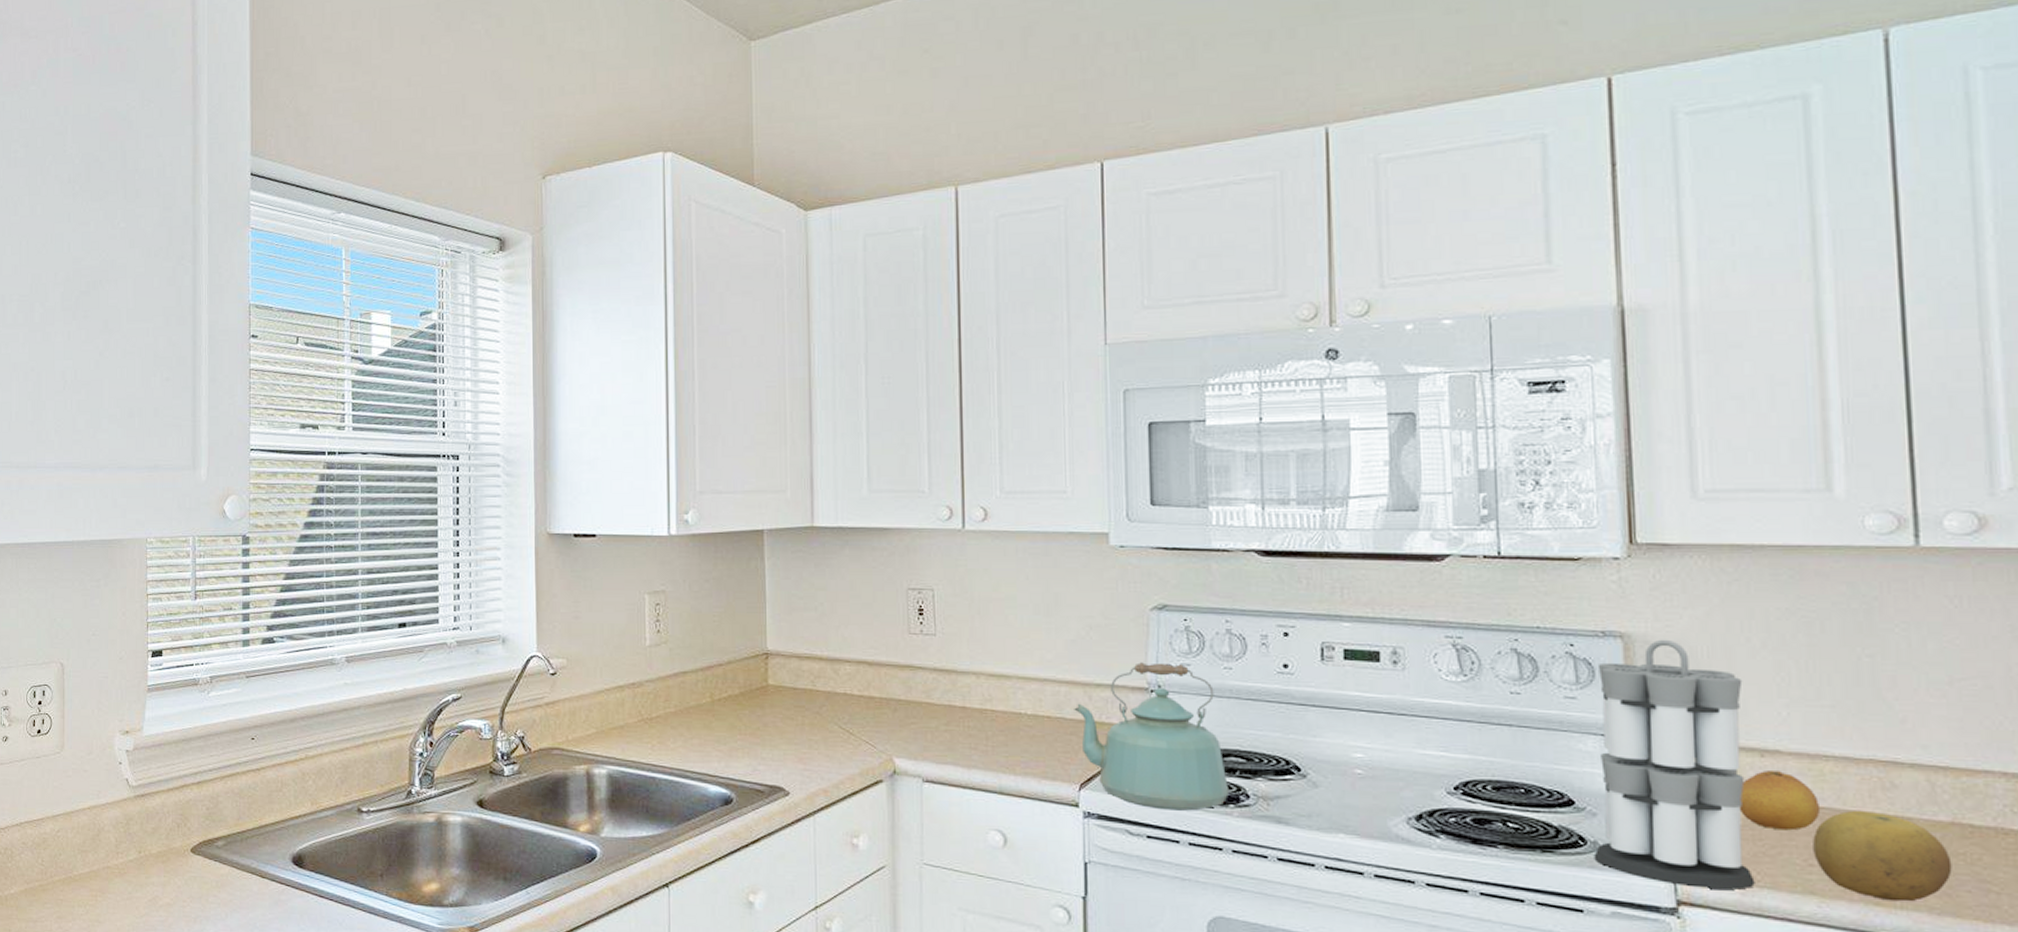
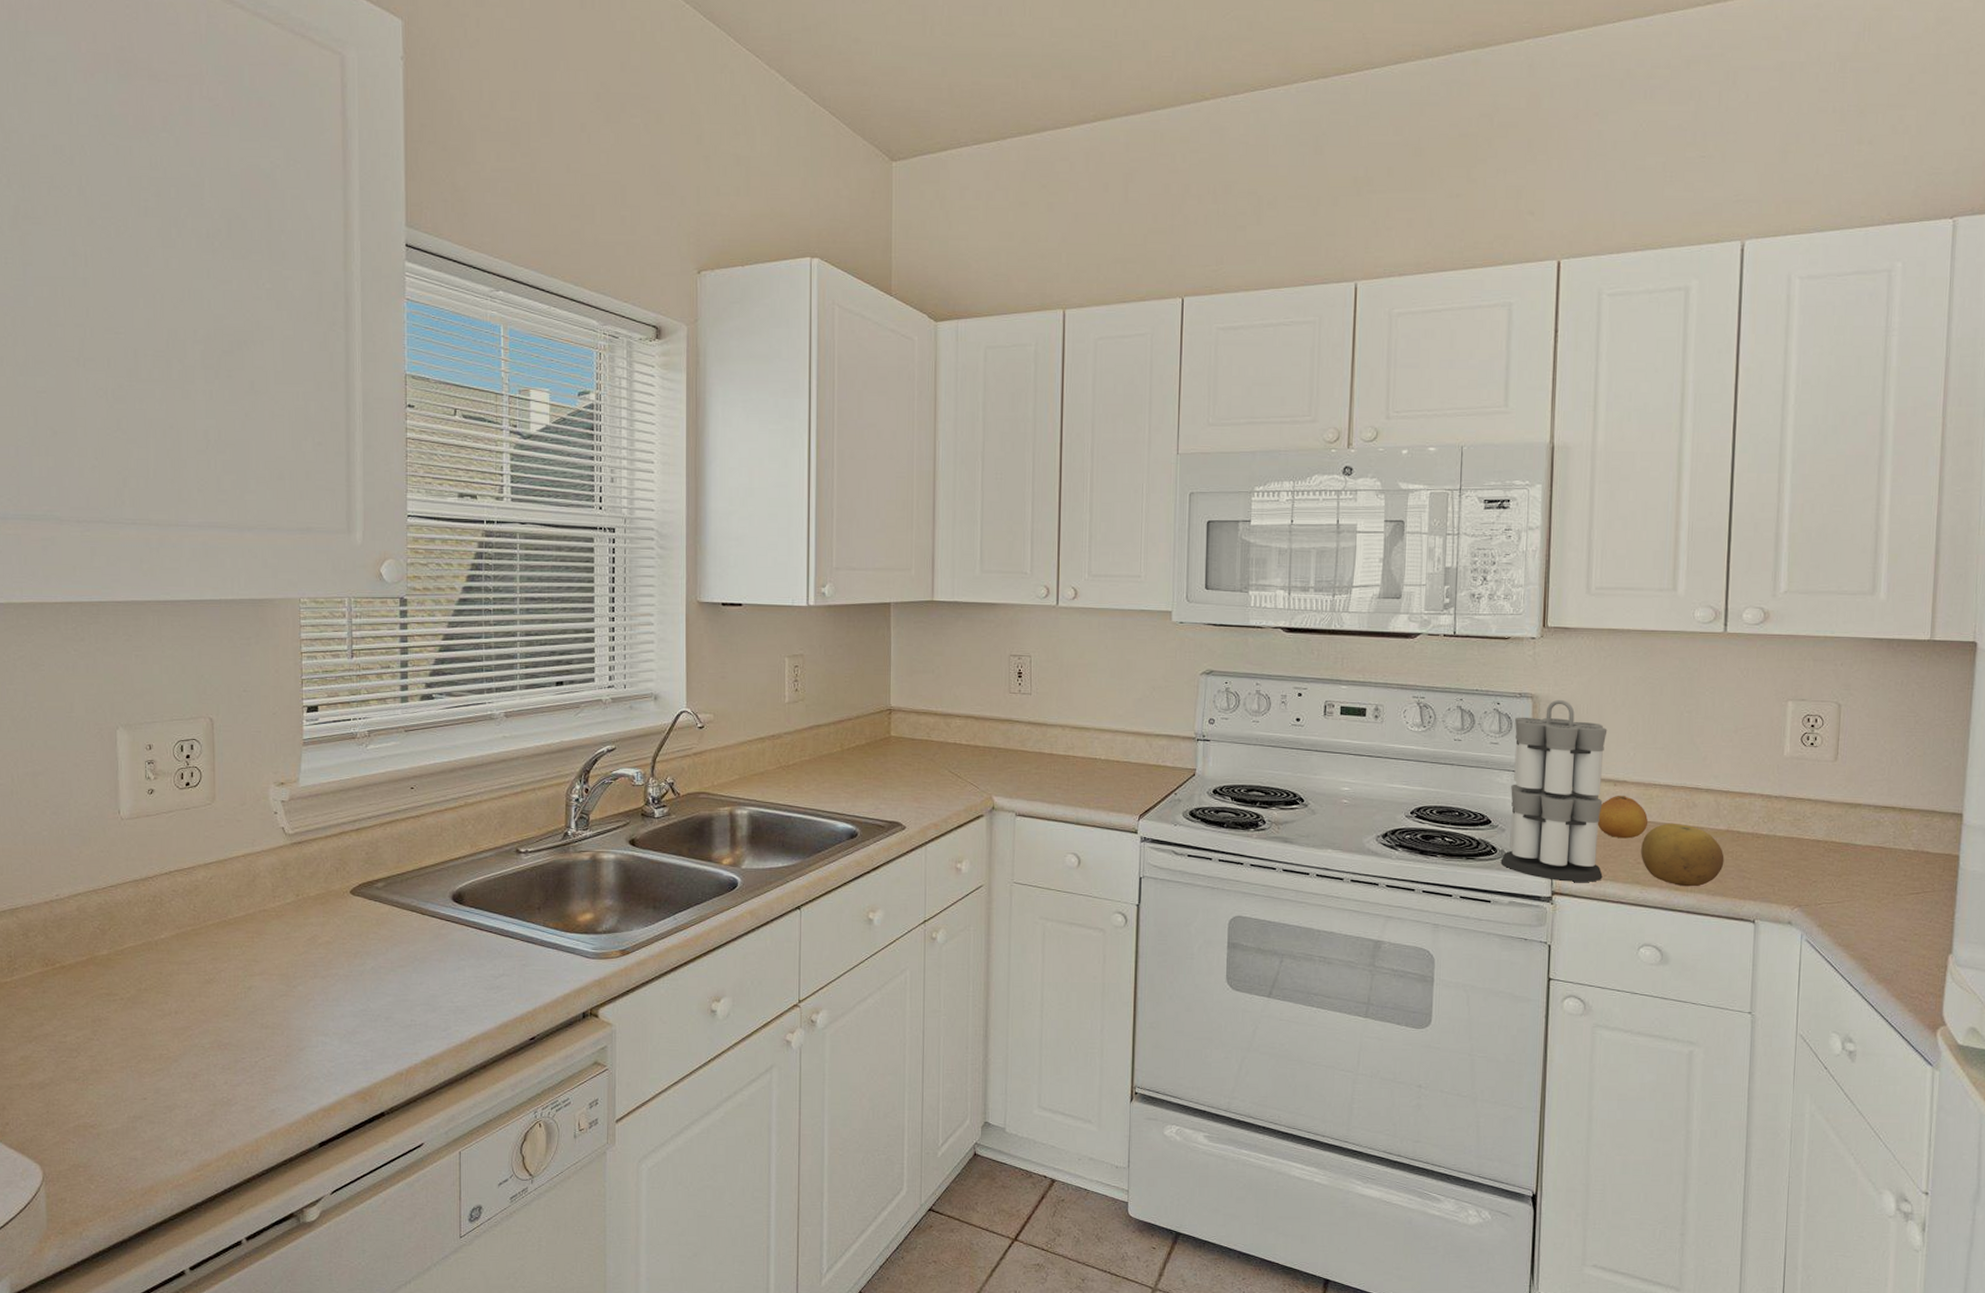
kettle: present [1074,662,1228,812] -> none [1138,717,1250,836]

